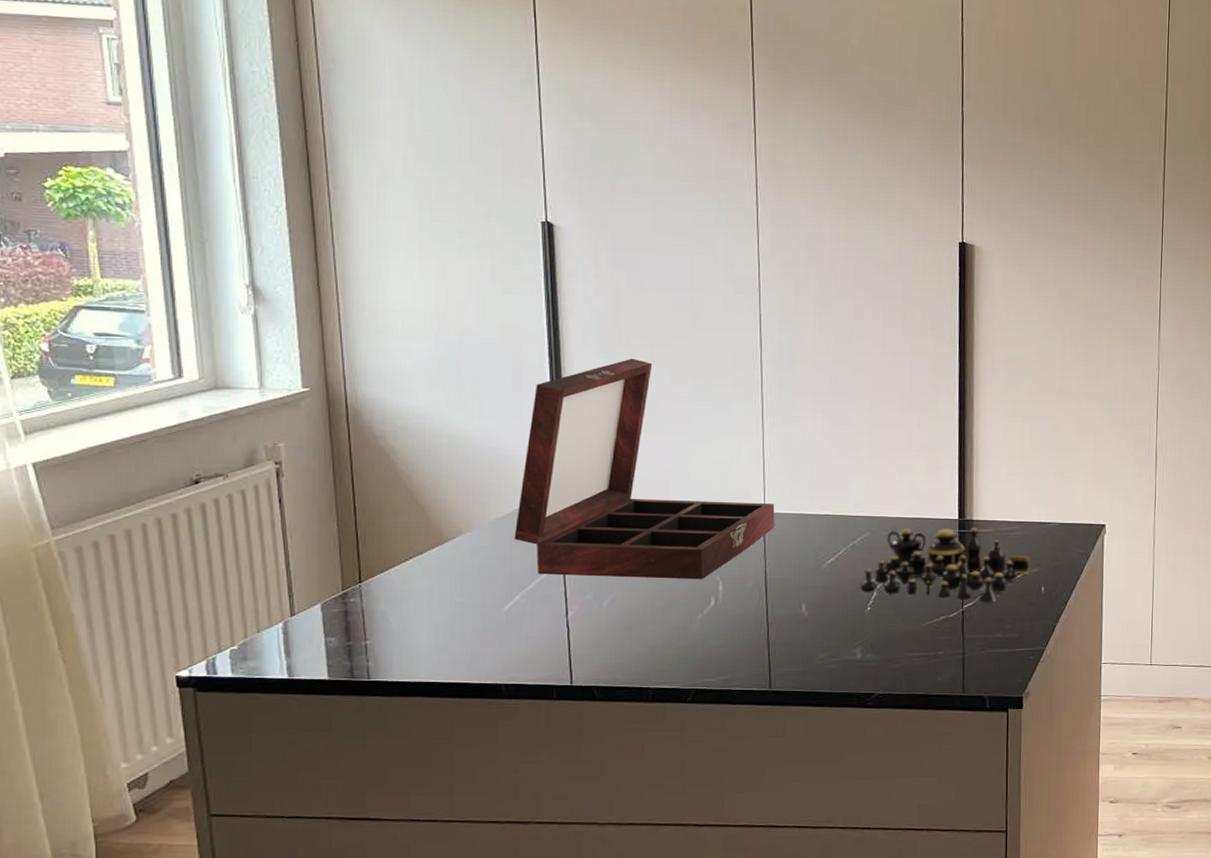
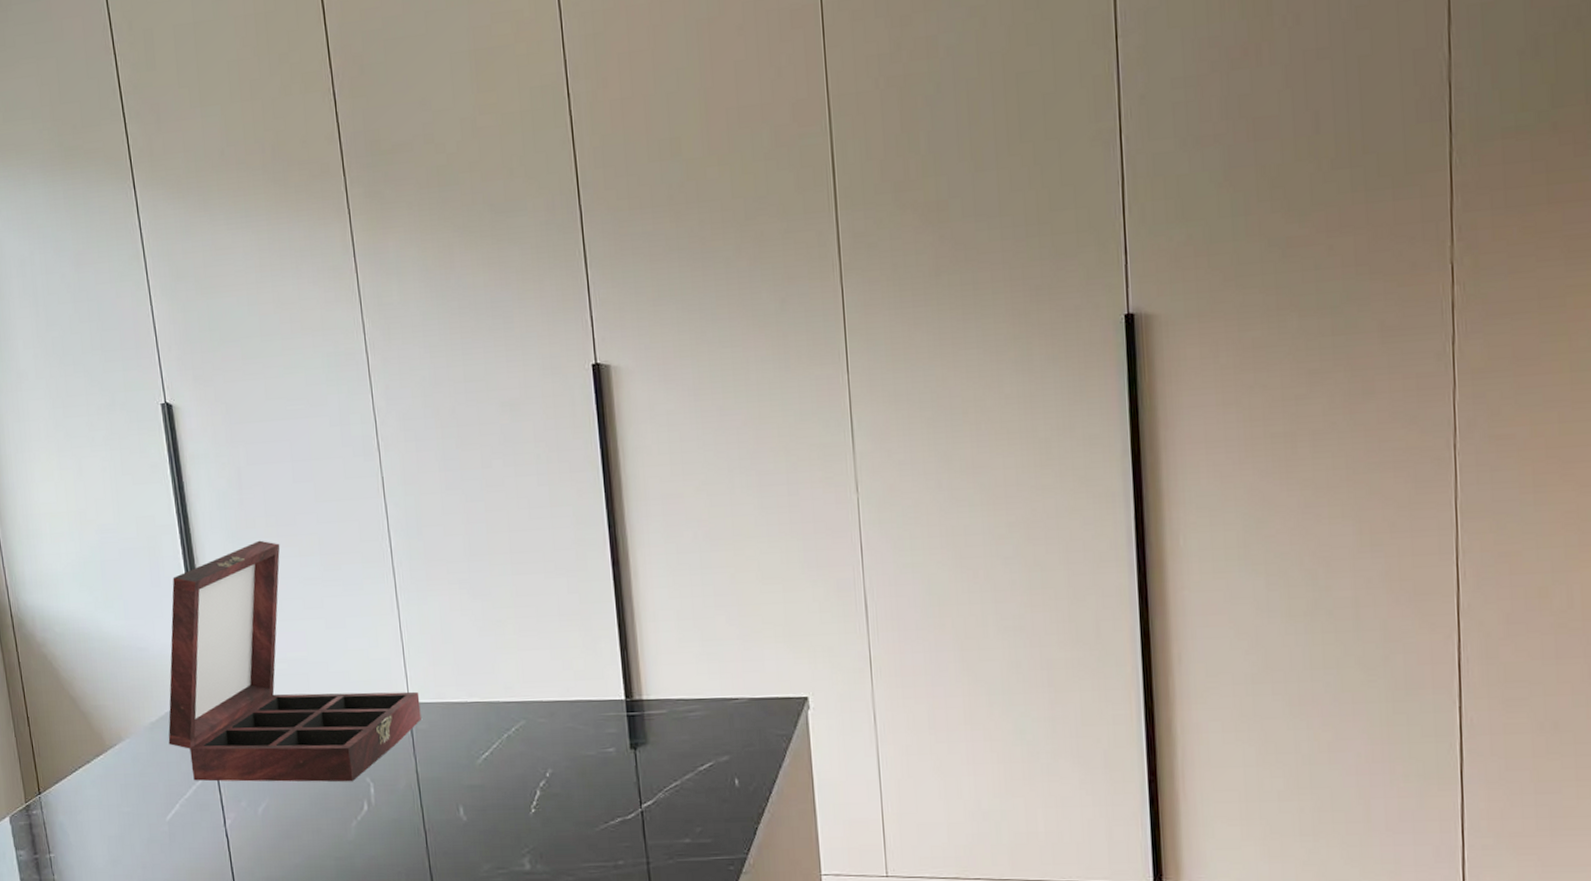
potion bottle set: present [860,528,1030,603] -> none [521,709,718,801]

